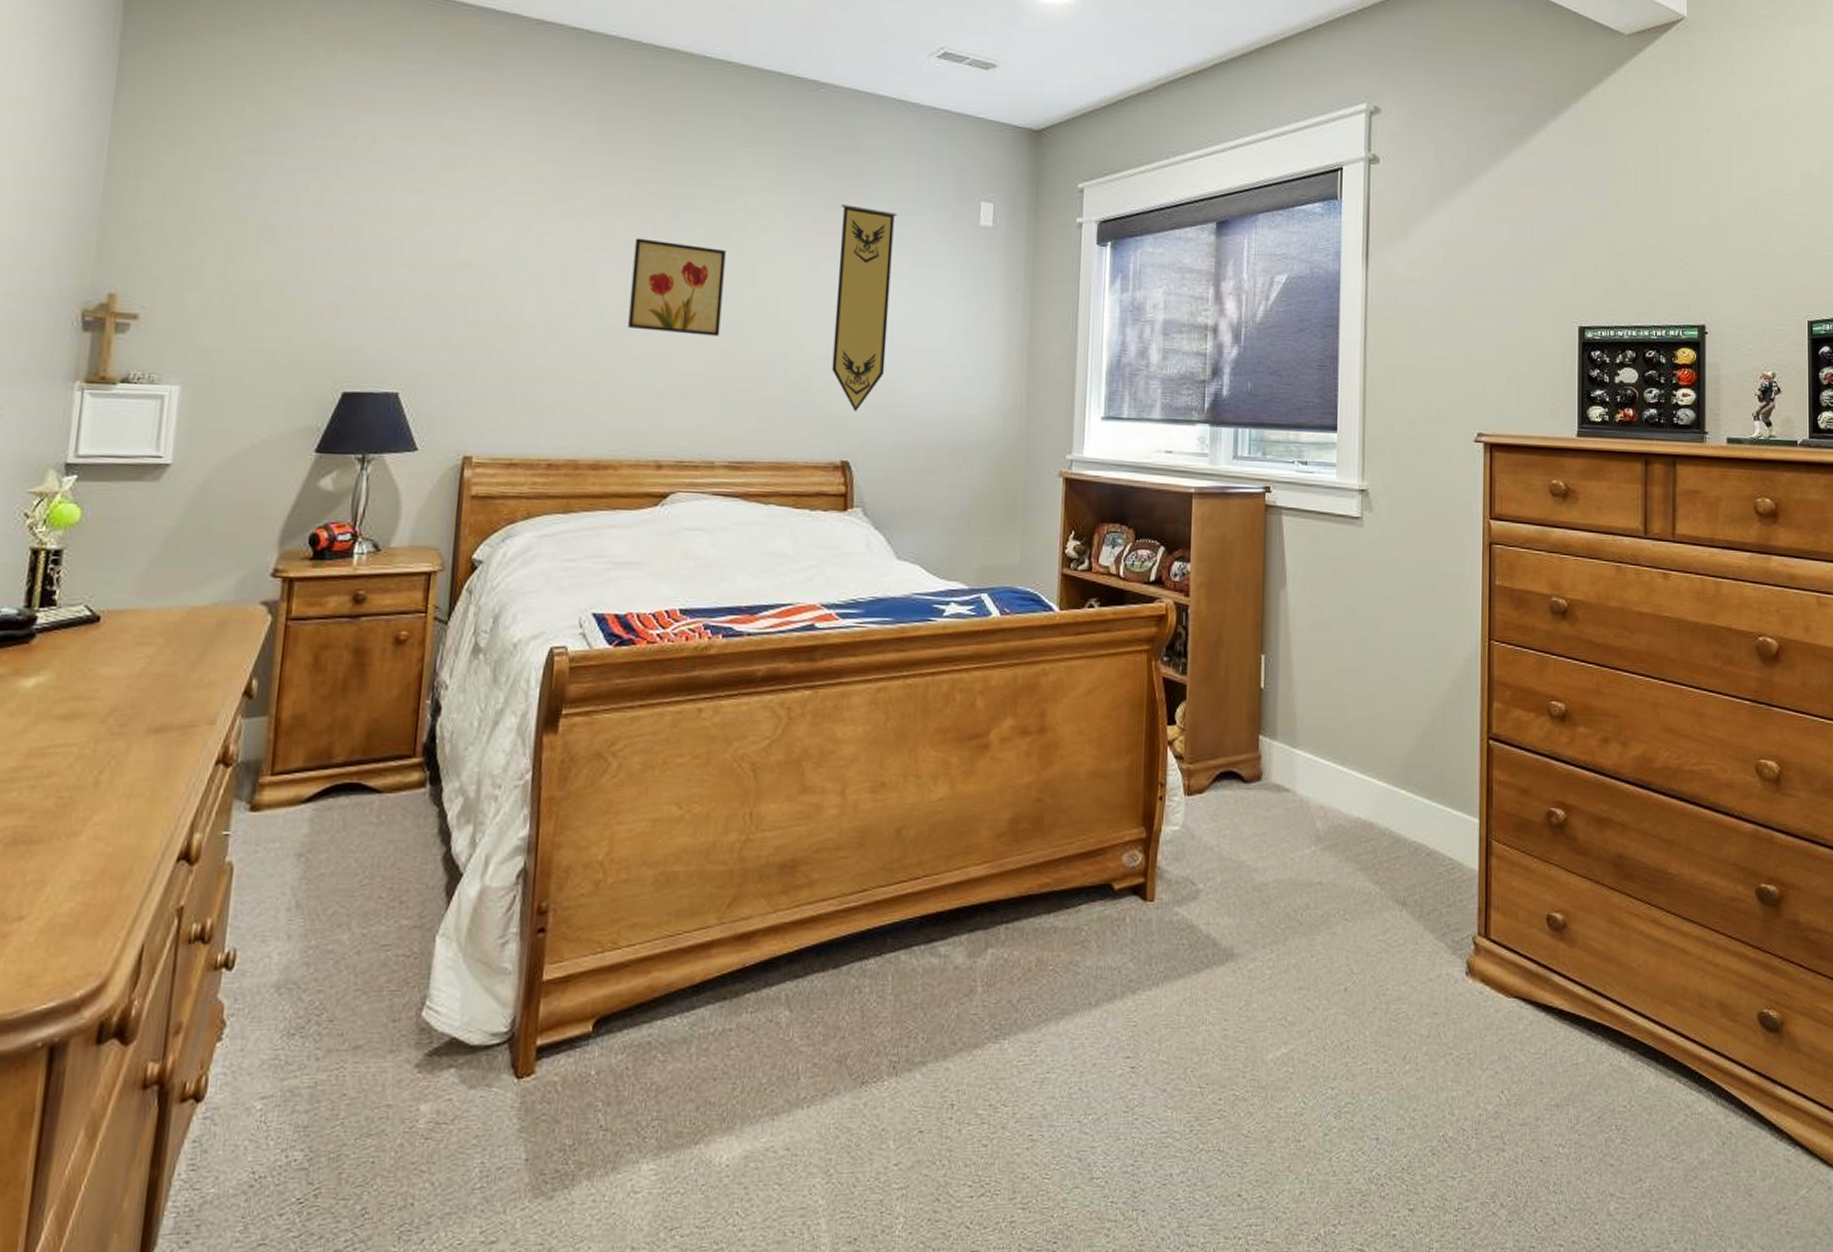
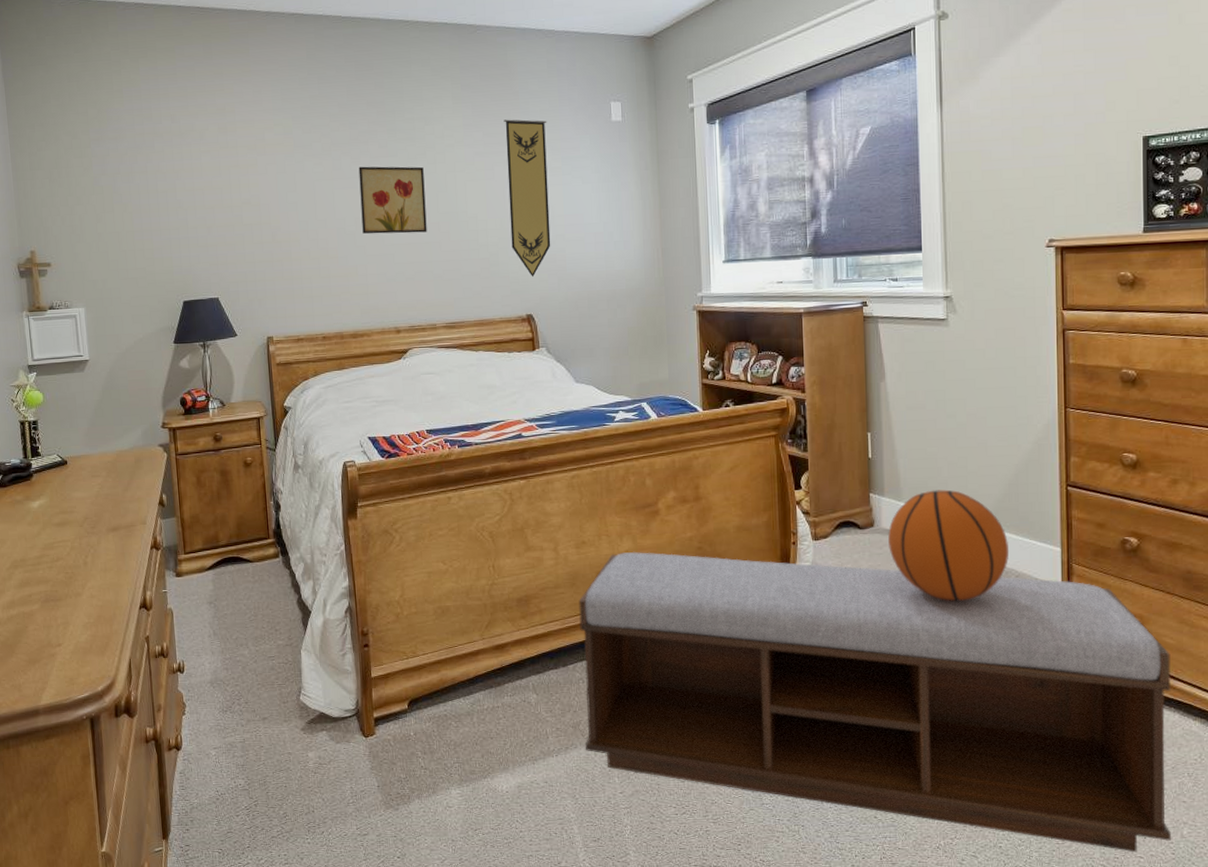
bench: none [851,800,1598,1239] -> present [578,551,1171,853]
basketball: none [1278,735,1419,885] -> present [888,489,1008,601]

